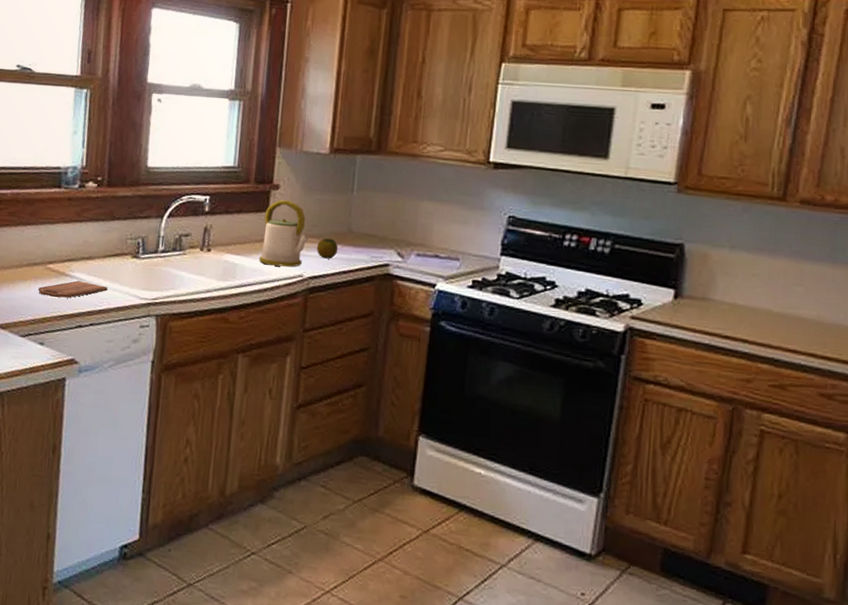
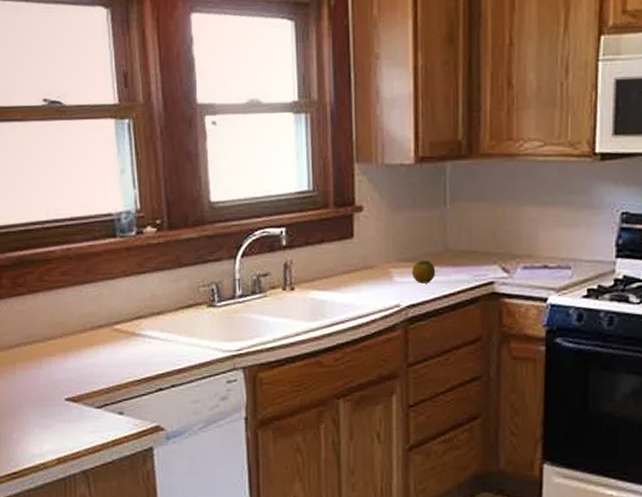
cutting board: present [38,281,108,298] -> none [108,339,185,360]
kettle: present [259,200,310,267] -> none [349,222,403,298]

